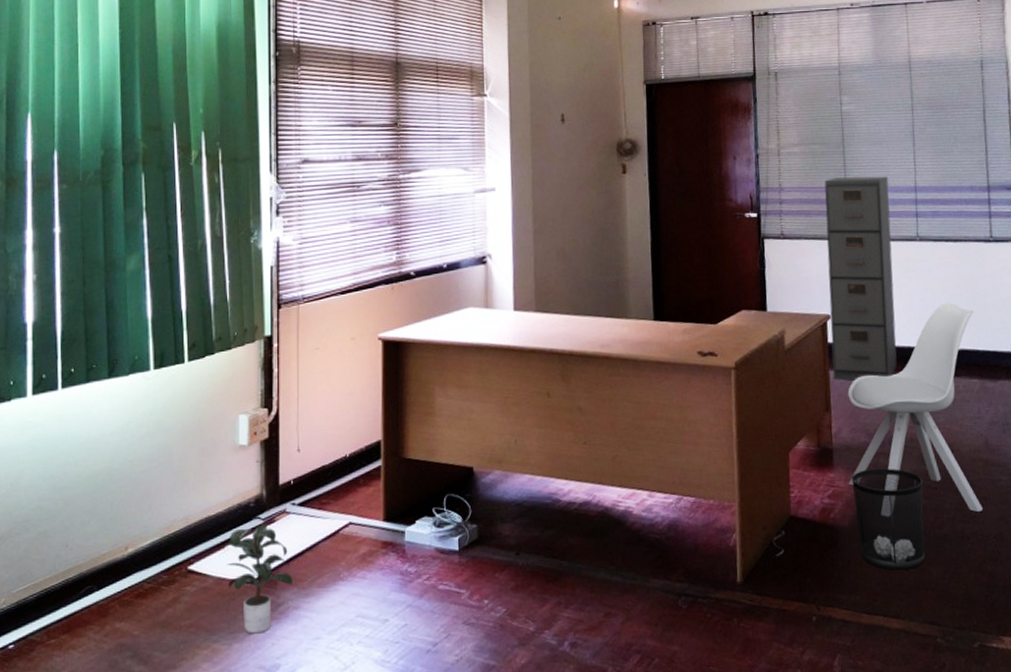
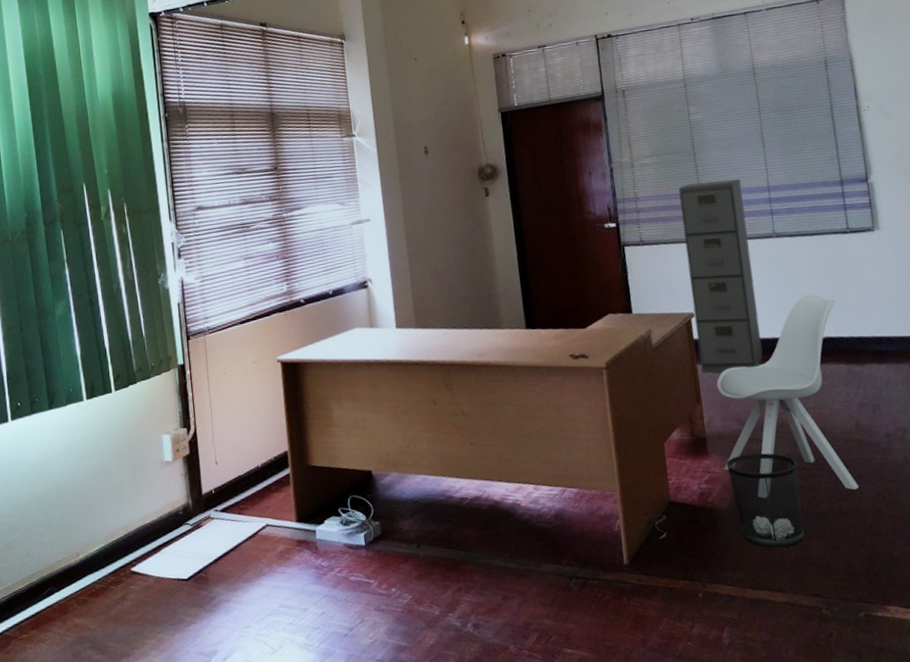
potted plant: present [227,524,294,634] -> none [163,529,222,625]

